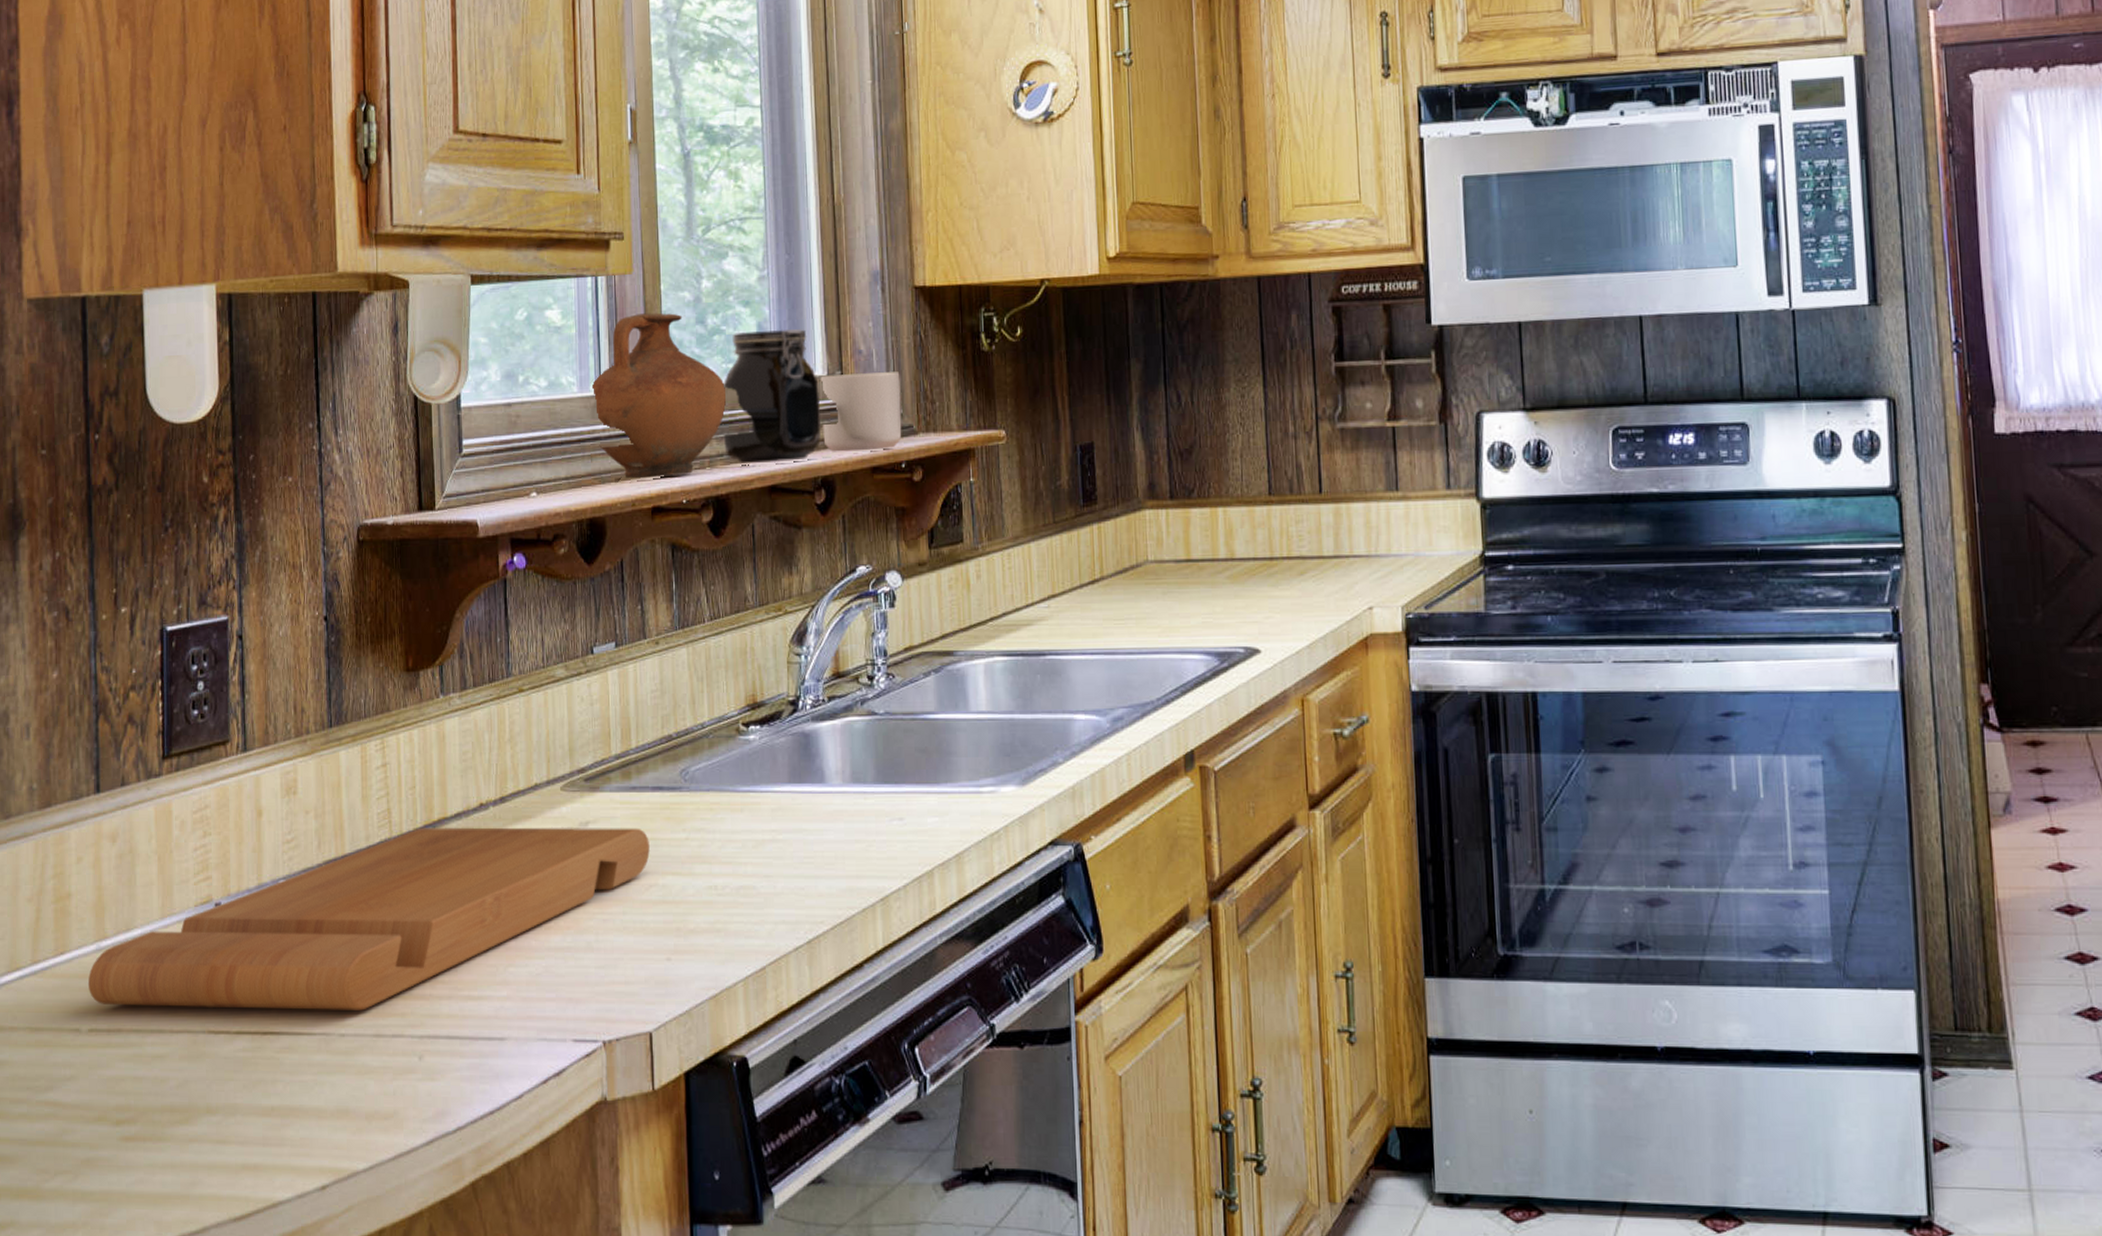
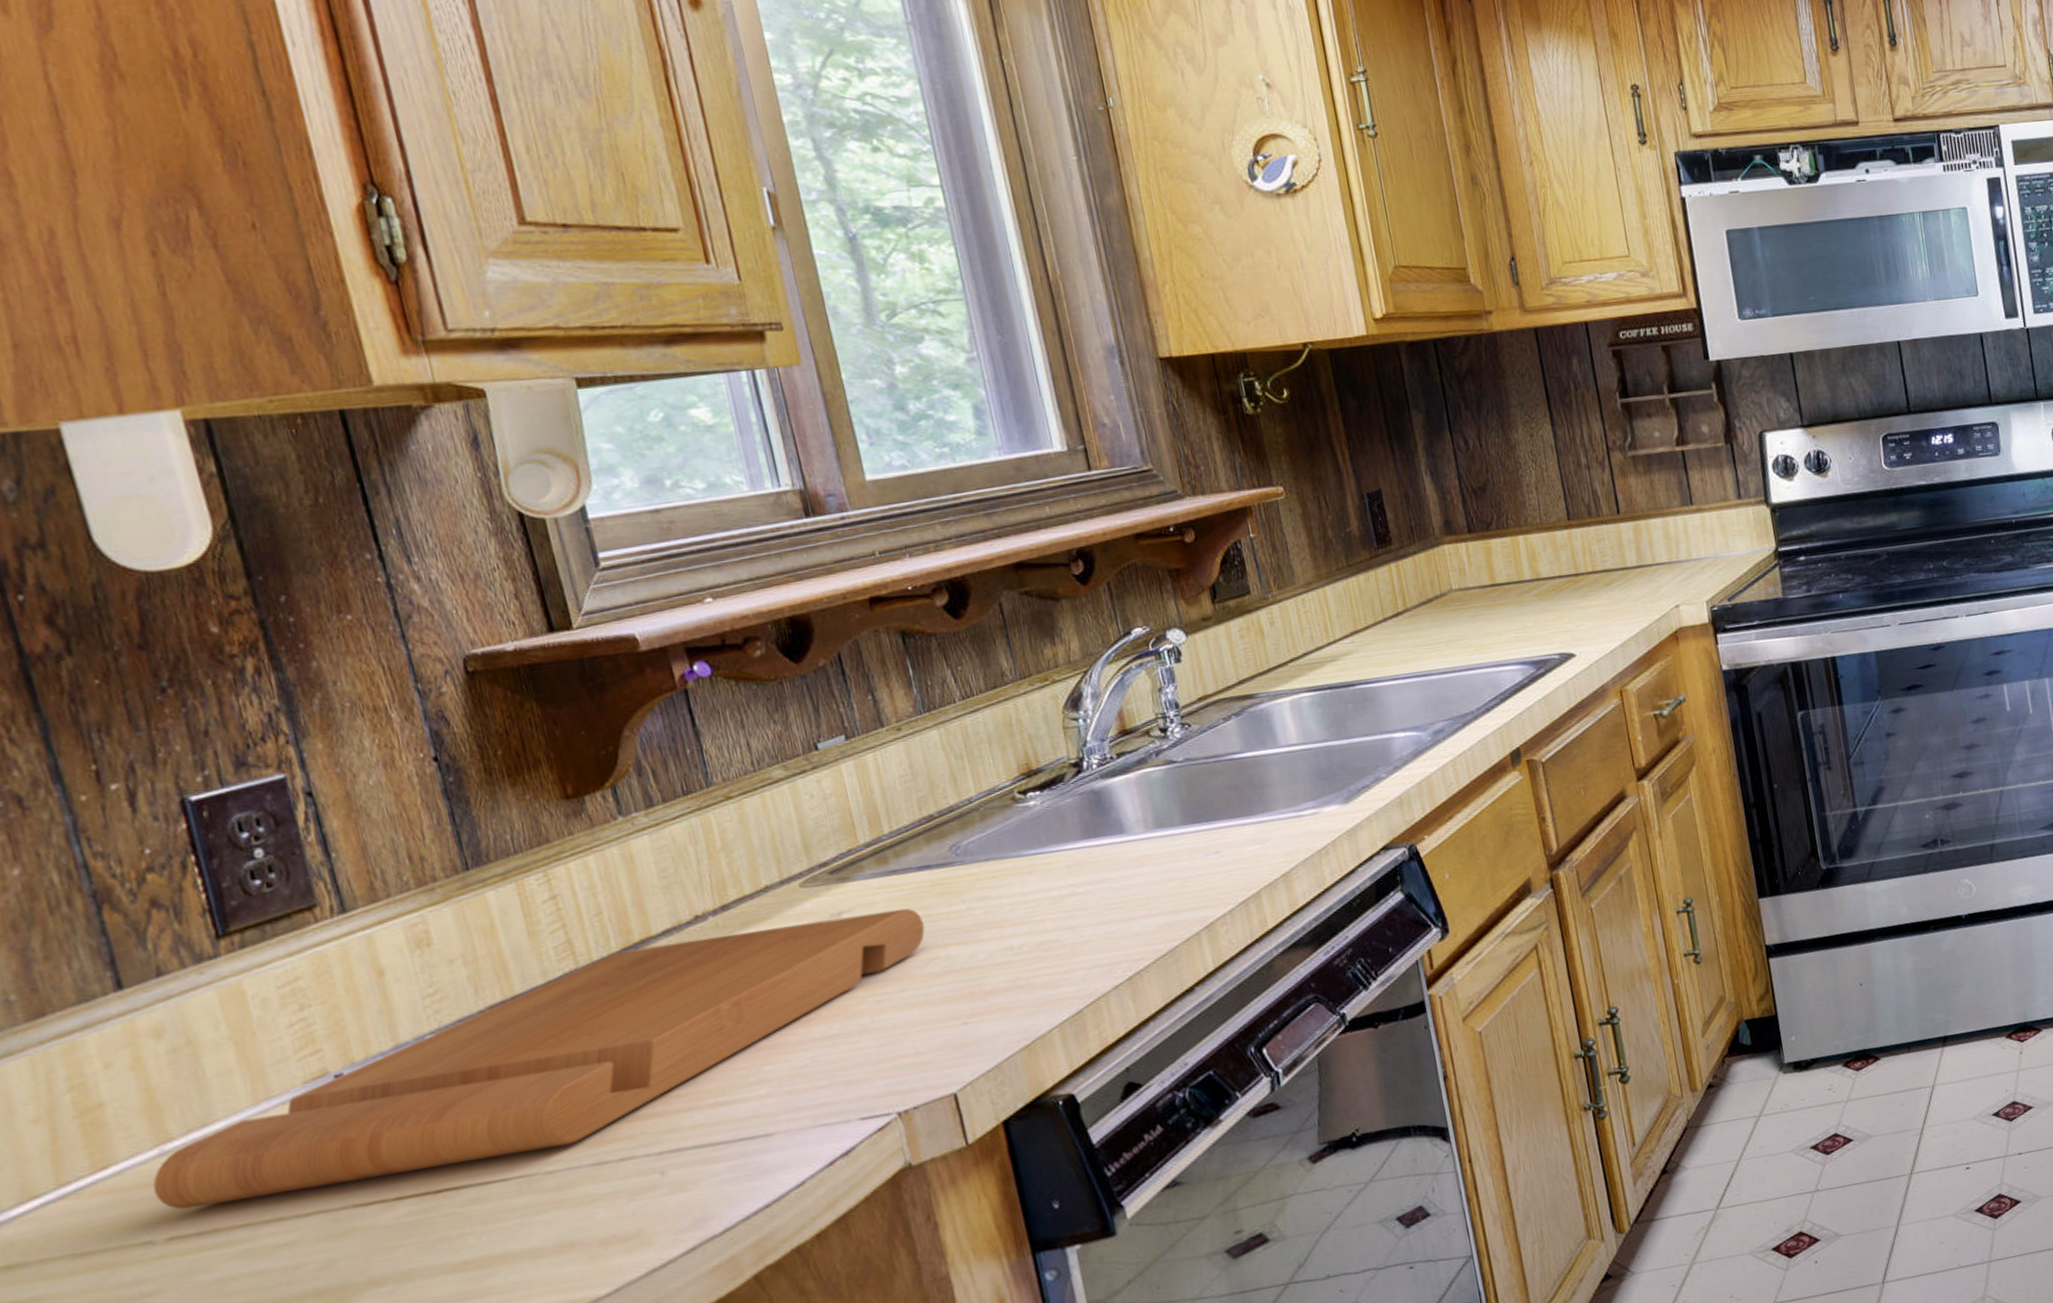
ceramic jug: present [590,312,726,479] -> none [764,402,946,572]
jar: present [722,329,822,463] -> none [940,407,1070,545]
mug: present [820,372,902,452] -> none [1059,441,1166,524]

